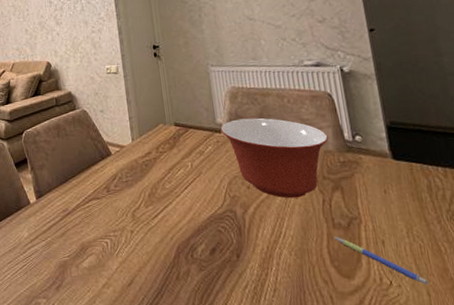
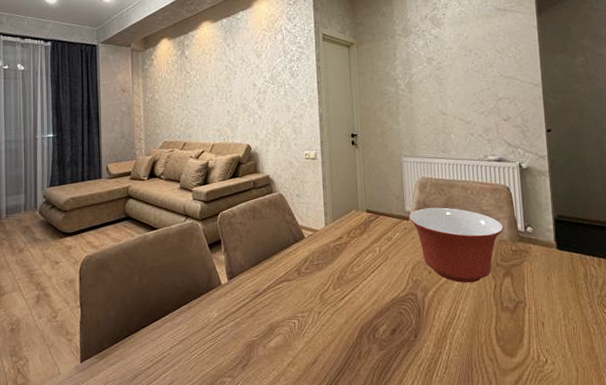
pen: present [333,236,429,286] -> none [501,318,578,363]

